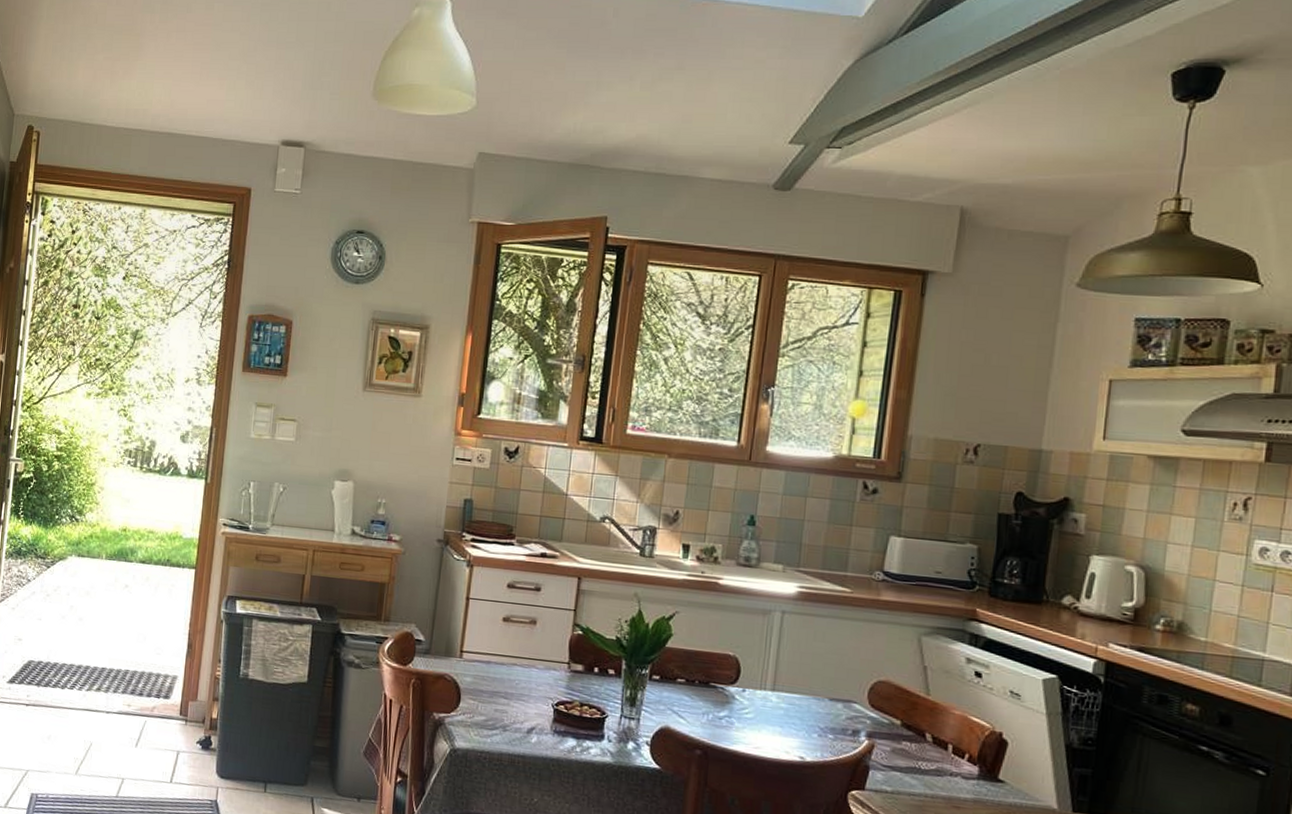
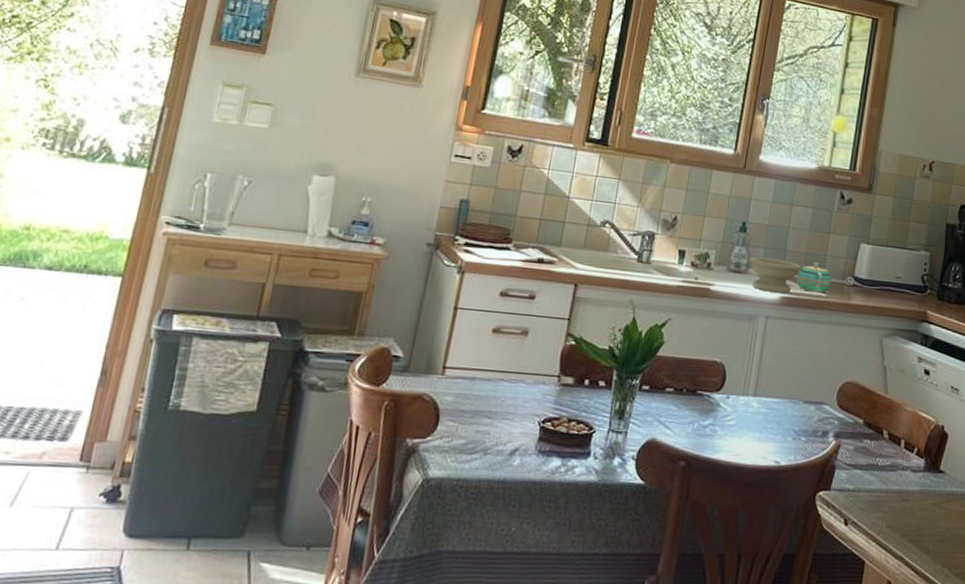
bowl: none [759,550,820,589] -> present [748,256,801,294]
teapot: none [814,555,857,589] -> present [795,261,832,293]

